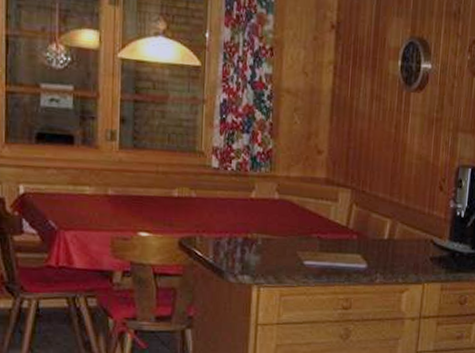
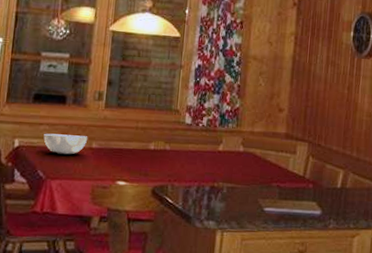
bowl: none [52,178,103,203] -> present [43,133,88,155]

